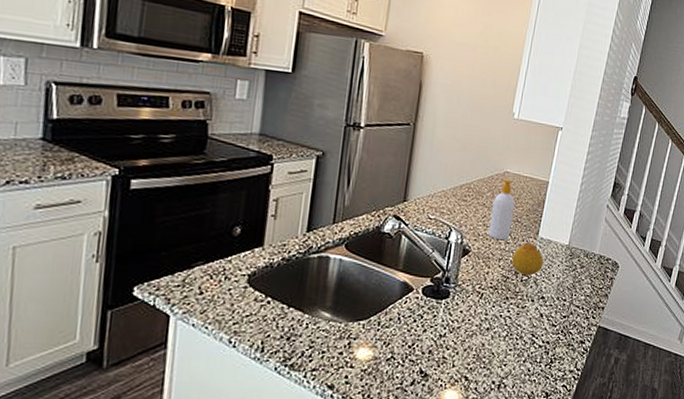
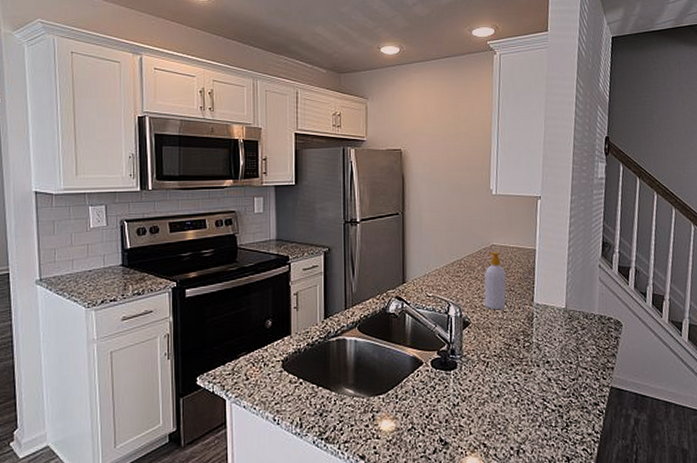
fruit: present [511,243,544,276] -> none [511,310,543,342]

